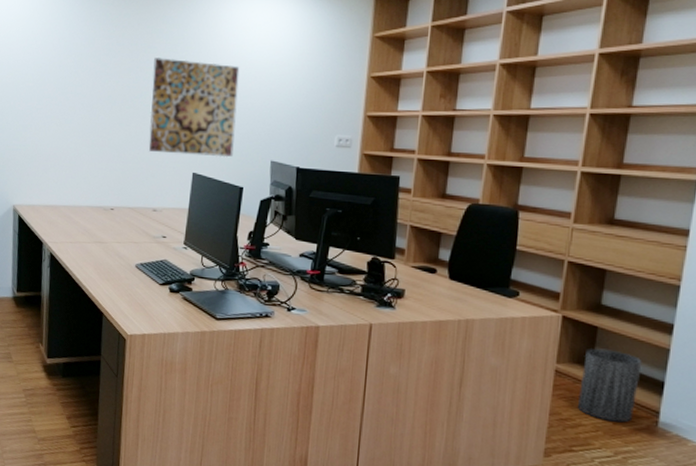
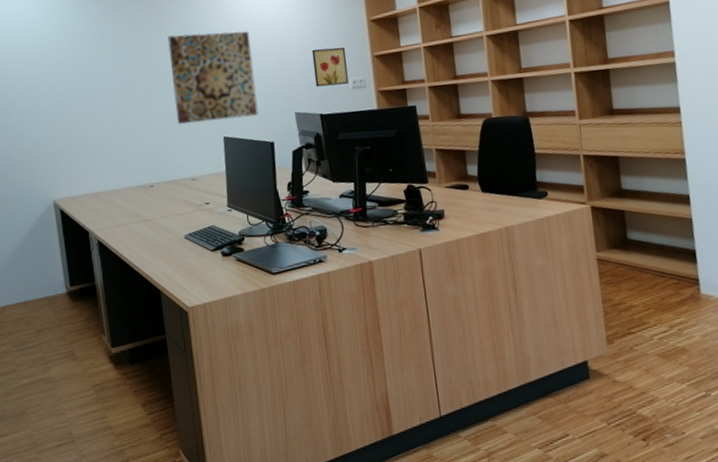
wall art: none [298,98,338,141] -> present [311,47,349,88]
trash can: present [577,348,642,423] -> none [619,229,677,298]

